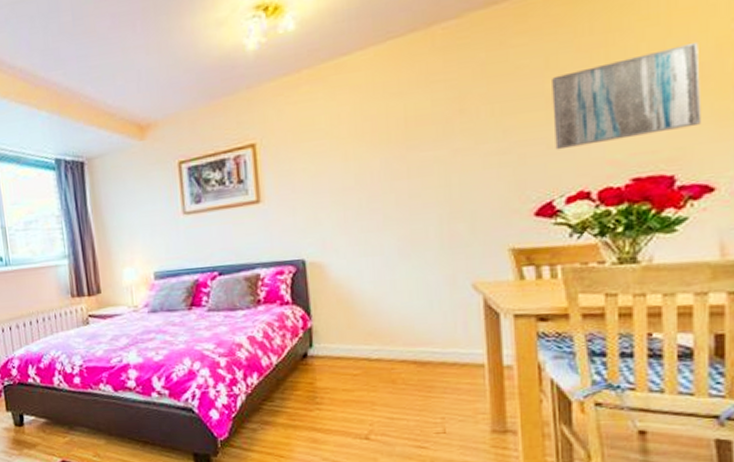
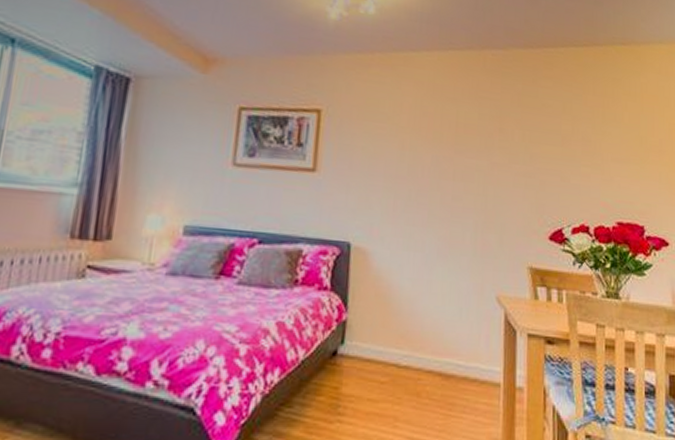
wall art: present [552,41,702,150] -> none [566,120,661,189]

